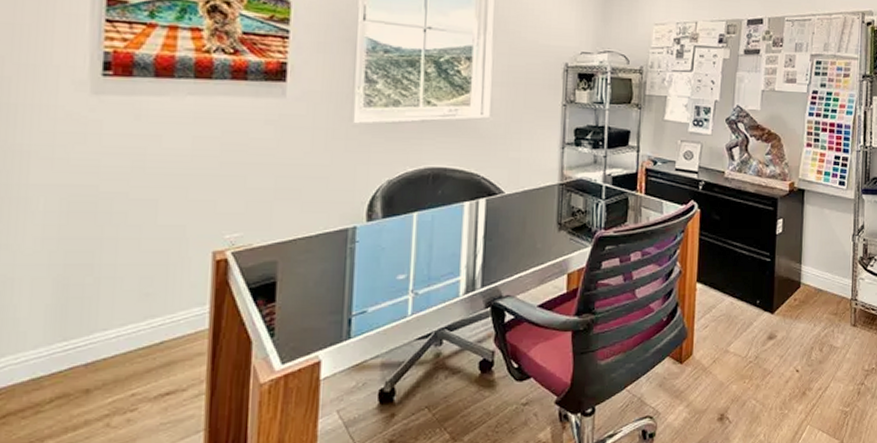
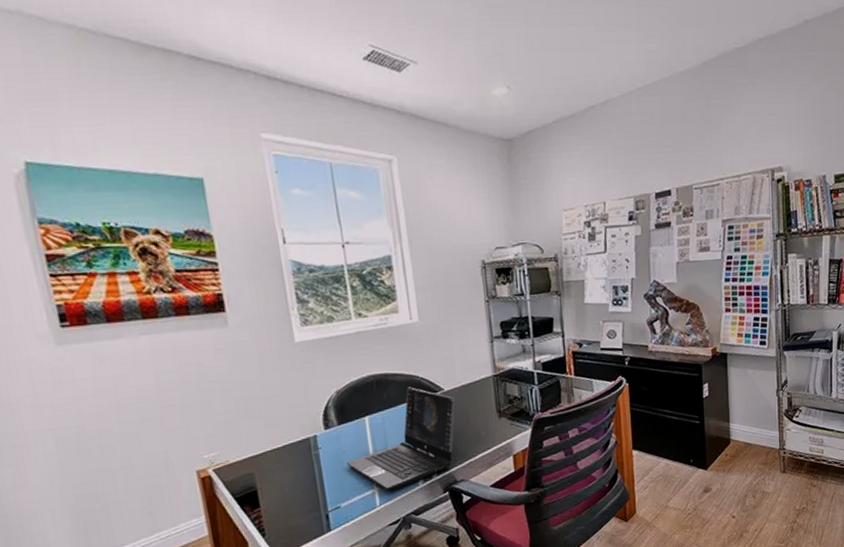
laptop: none [384,185,515,298] -> present [347,387,456,490]

